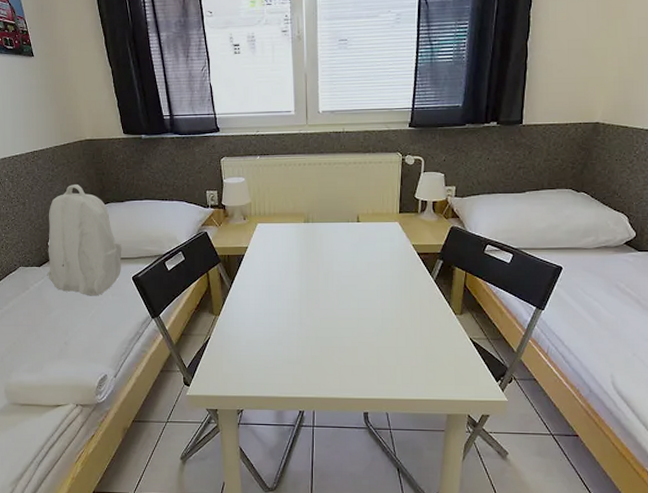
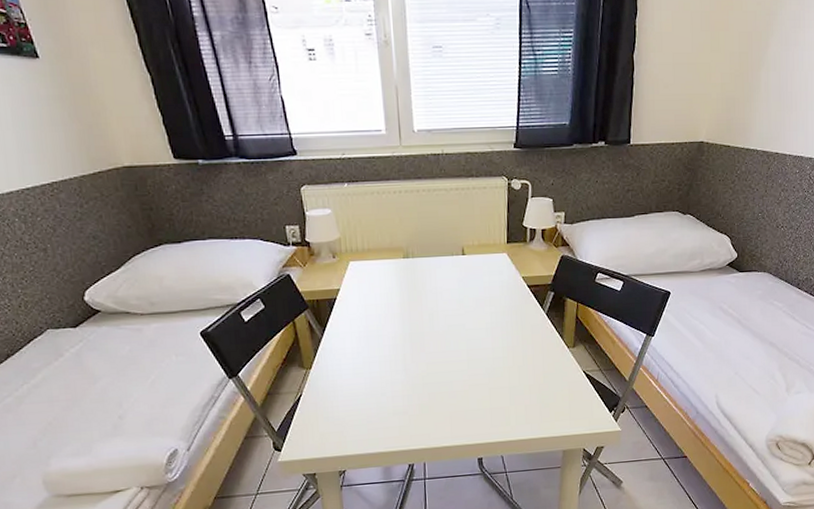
backpack: present [47,185,122,296] -> none [81,223,185,359]

